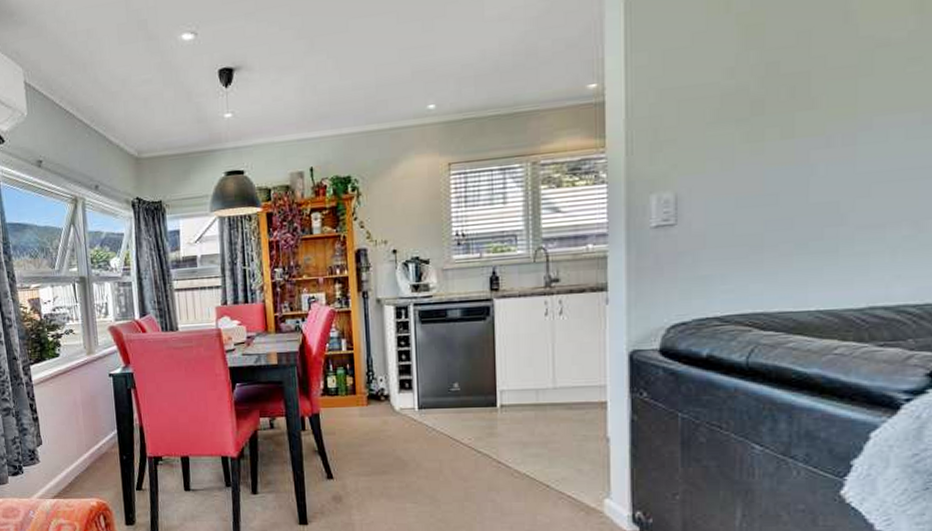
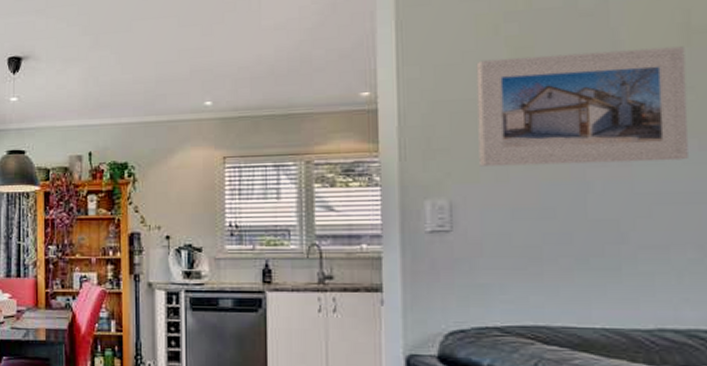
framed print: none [706,13,916,156] -> present [476,46,689,167]

